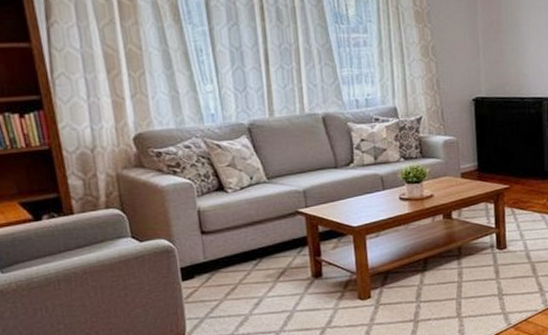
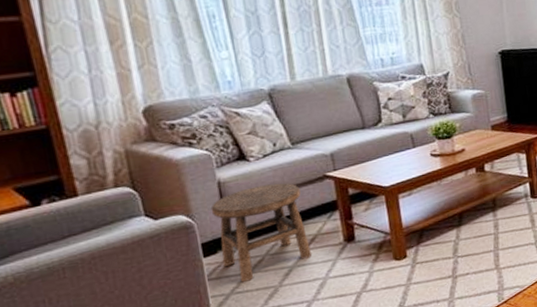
stool: none [190,215,281,308] -> present [210,183,312,282]

